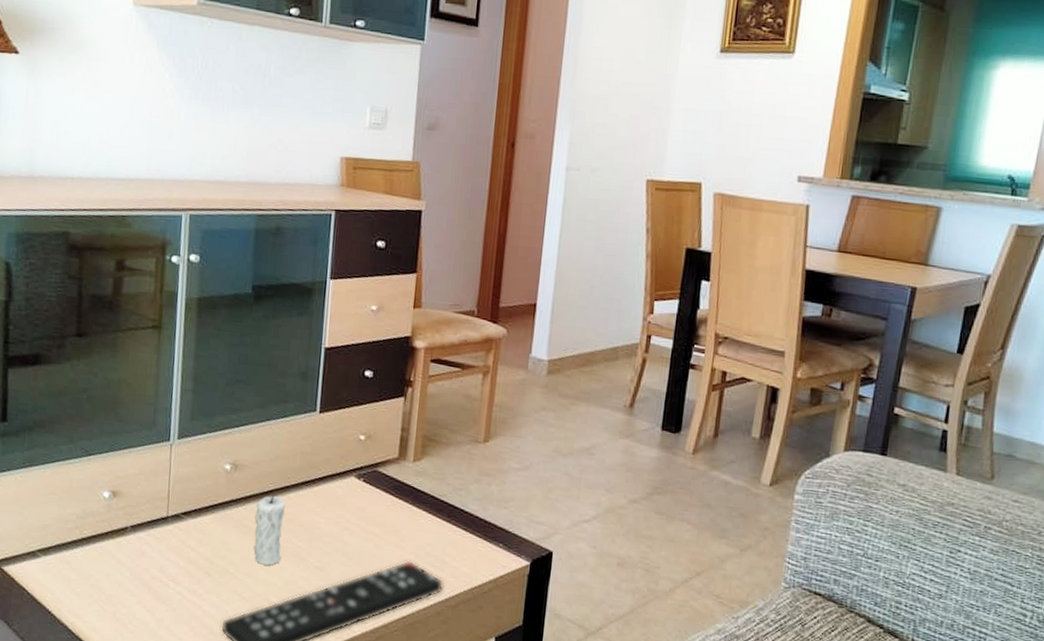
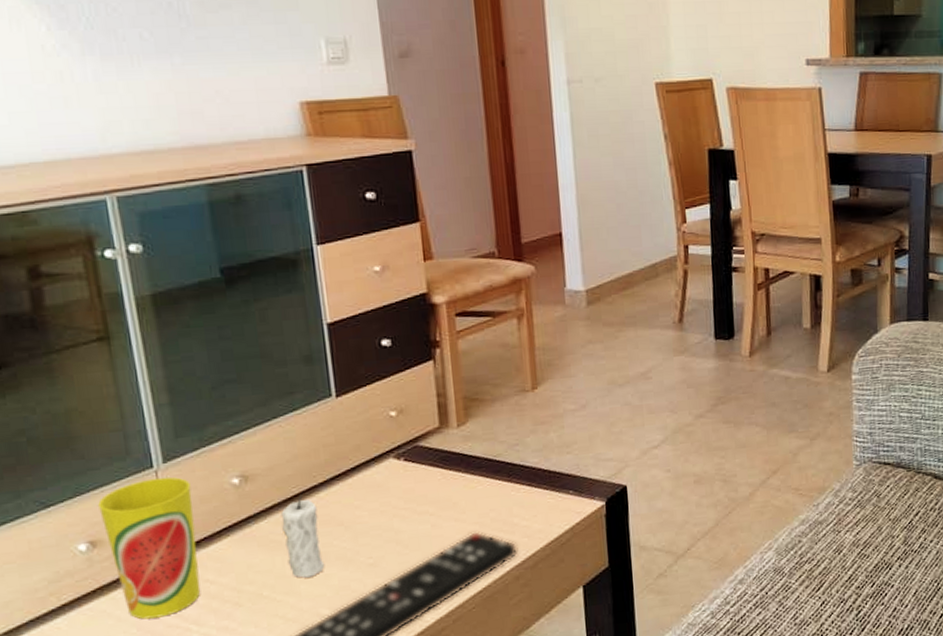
cup: none [124,450,194,569] -> present [98,477,201,620]

